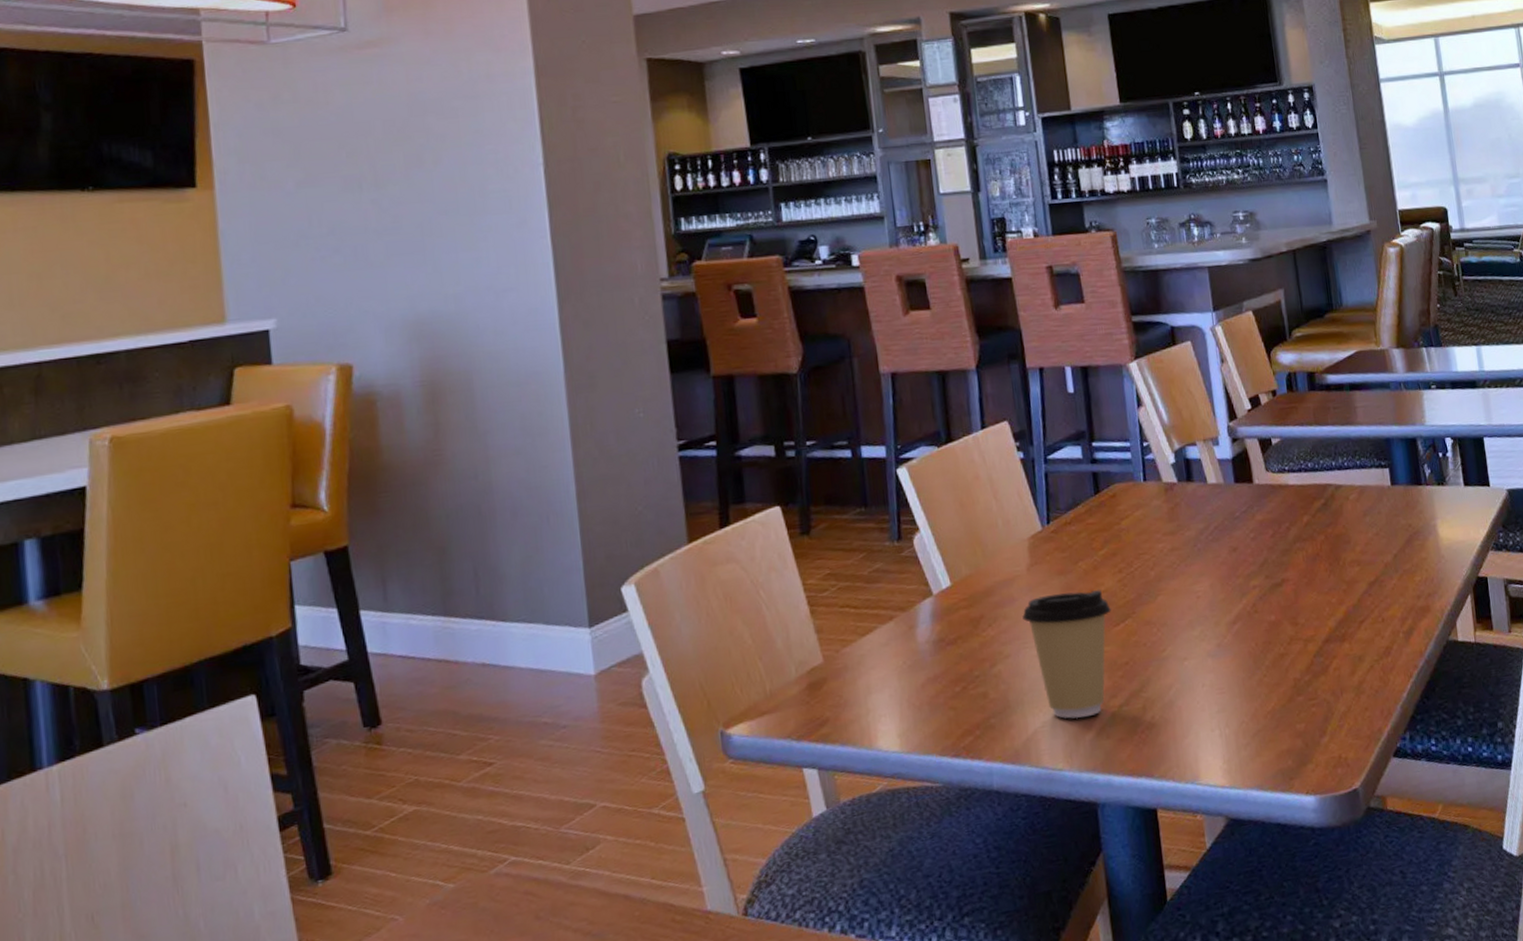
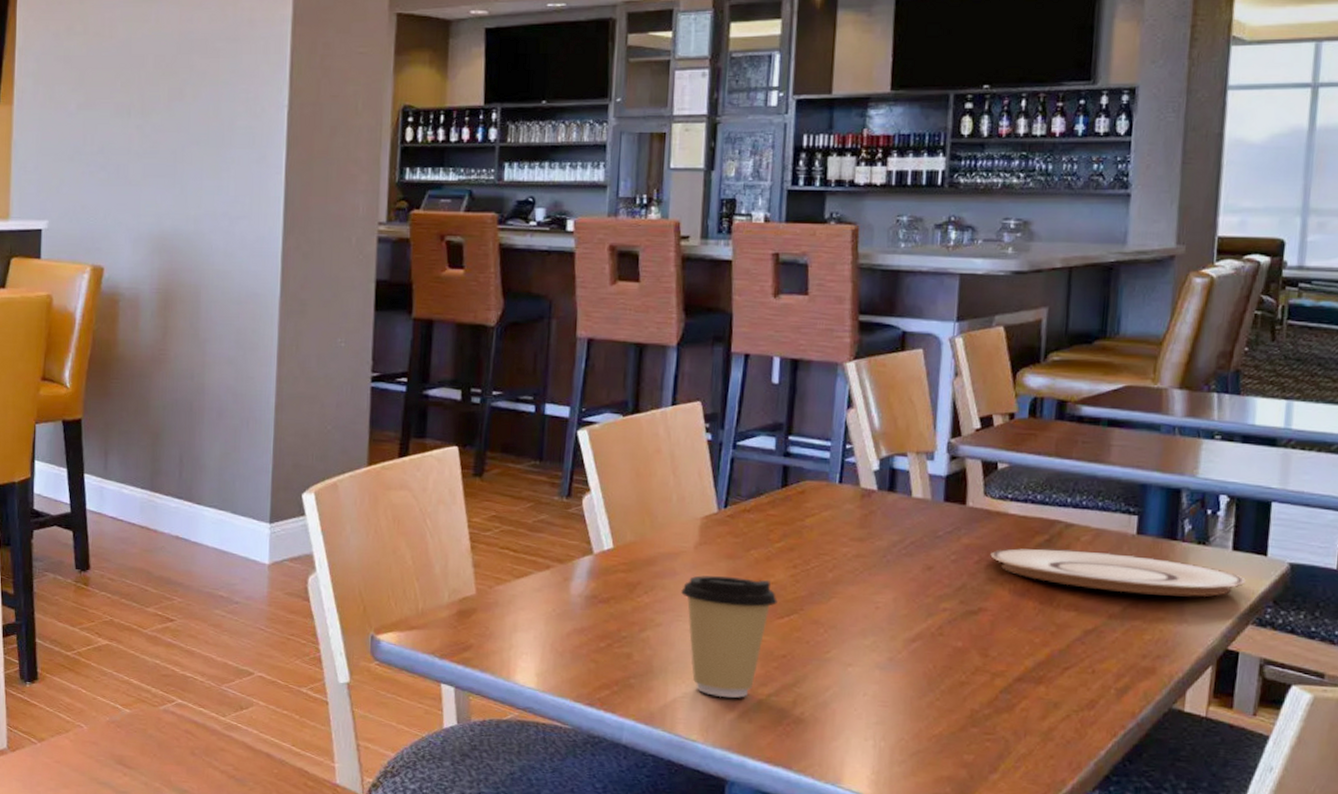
plate: none [1281,504,1480,544] -> present [990,548,1246,597]

